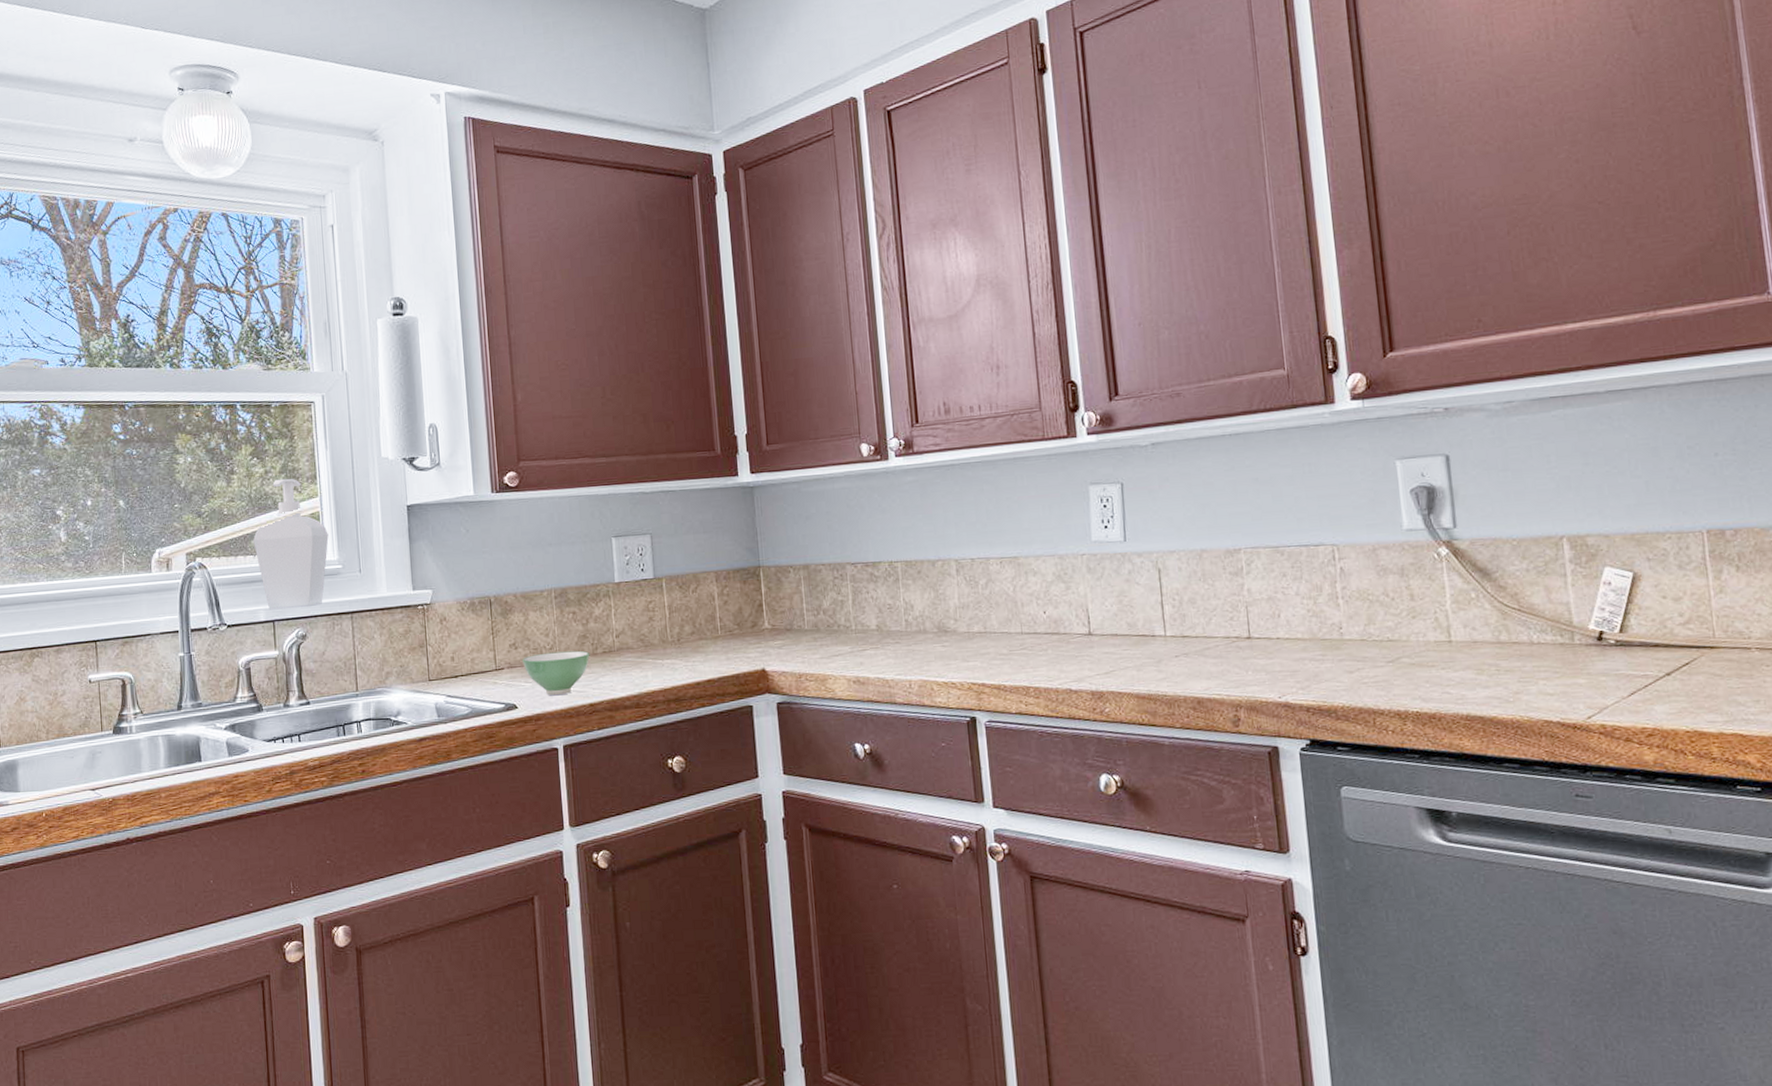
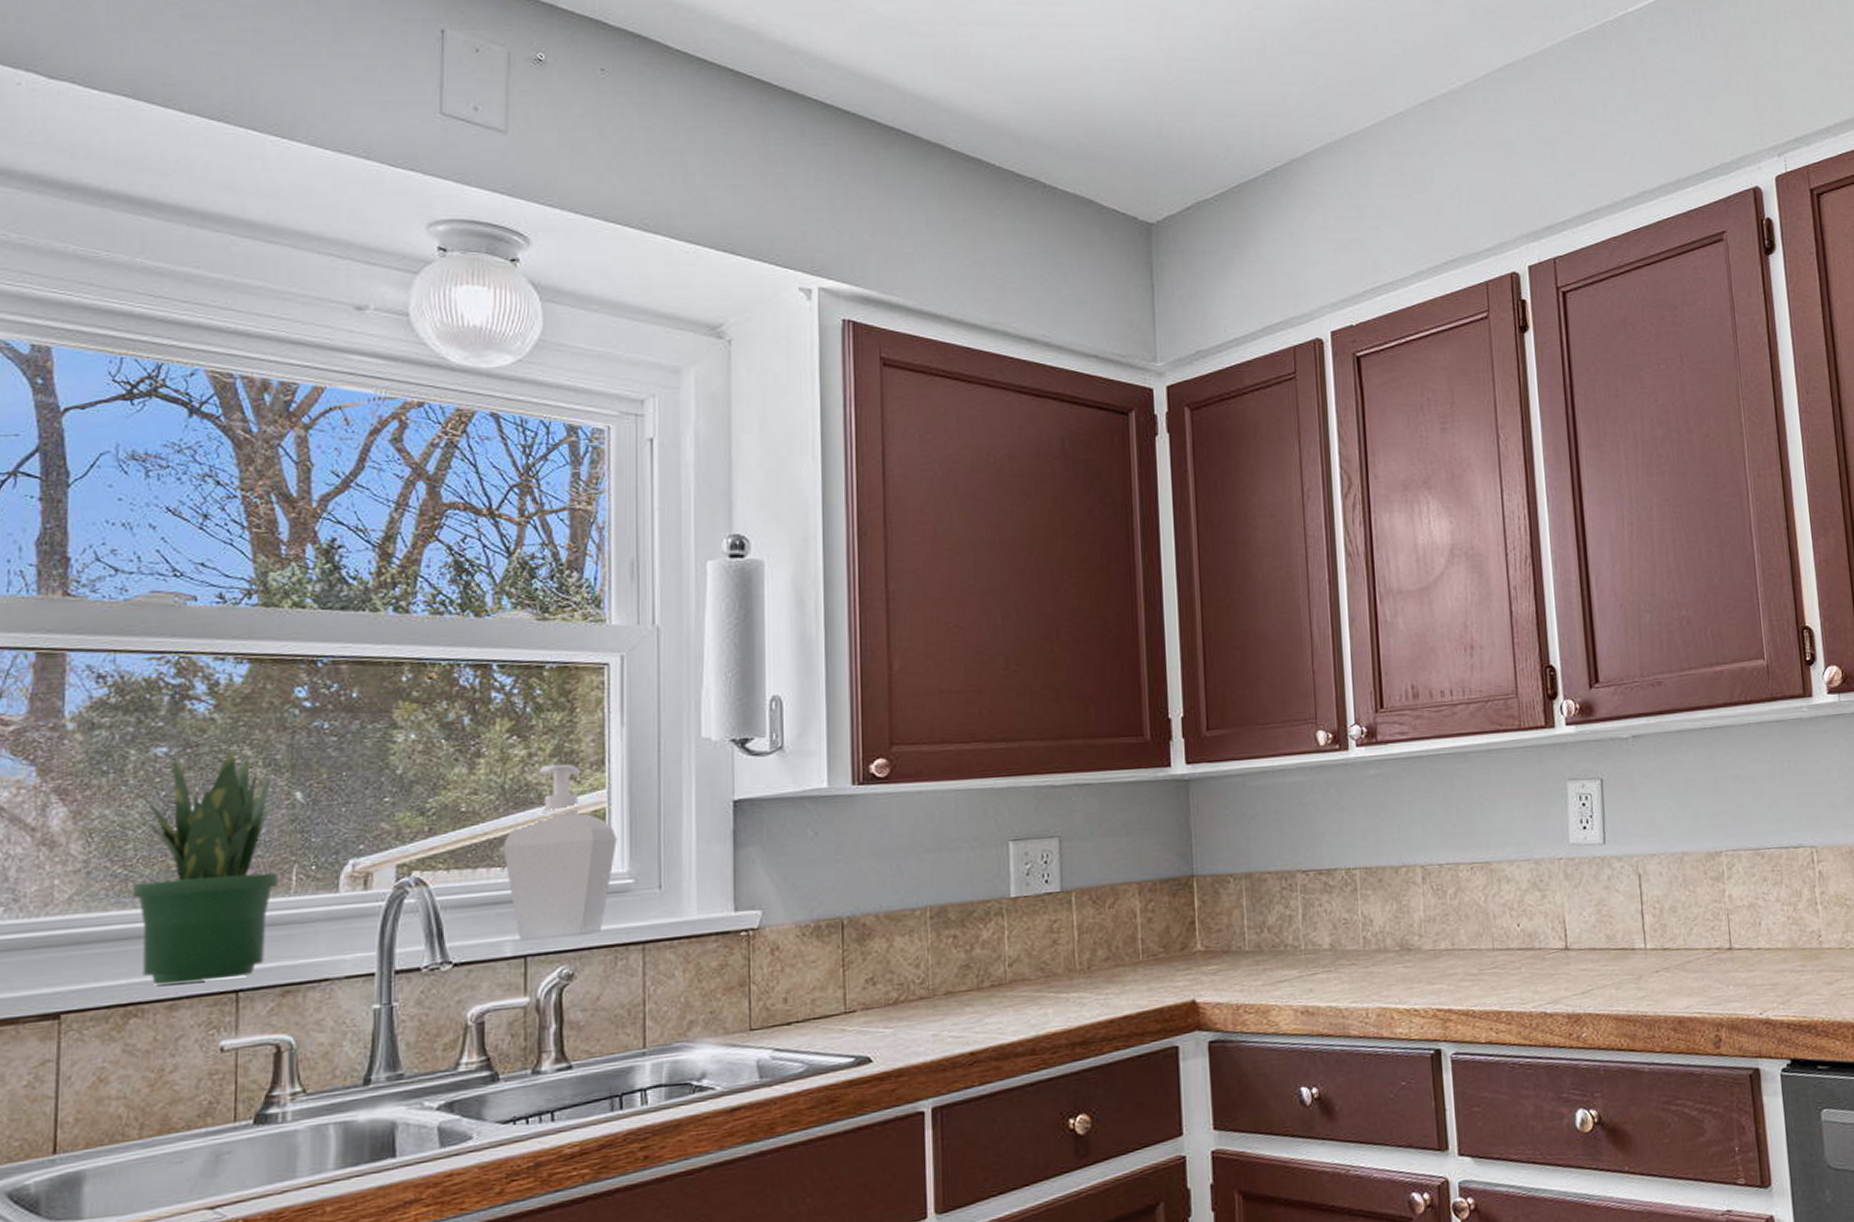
planter: none [27,470,114,635] -> present [132,749,278,985]
bowl: present [521,650,590,696] -> none [881,984,974,1044]

